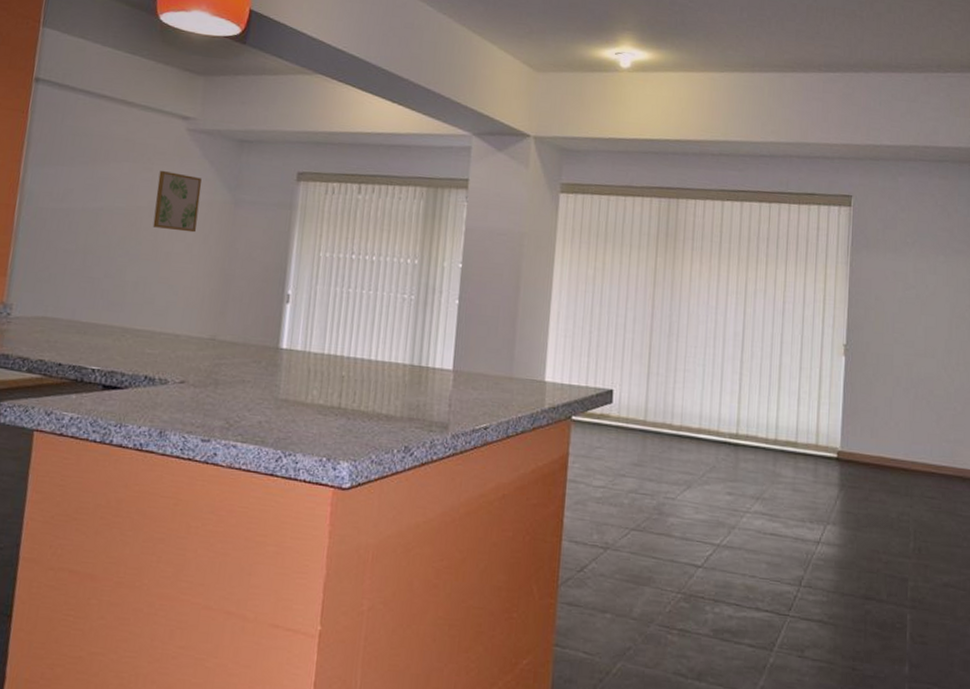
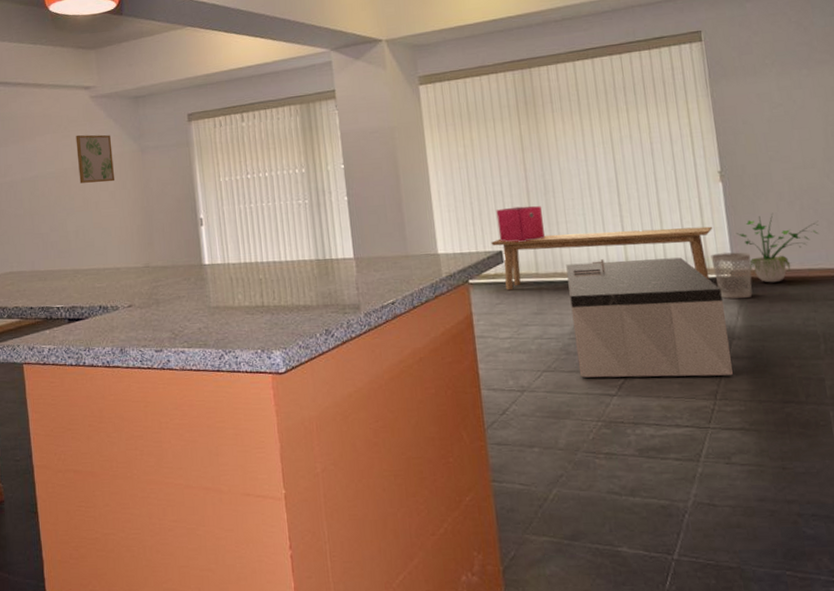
bench: none [603,376,829,456] -> present [491,226,713,291]
storage bin: none [612,344,663,385] -> present [496,206,546,242]
coffee table: none [668,416,826,562] -> present [566,257,733,378]
wastebasket: none [821,430,859,483] -> present [710,252,753,299]
potted plant: none [849,397,929,471] -> present [736,212,819,283]

